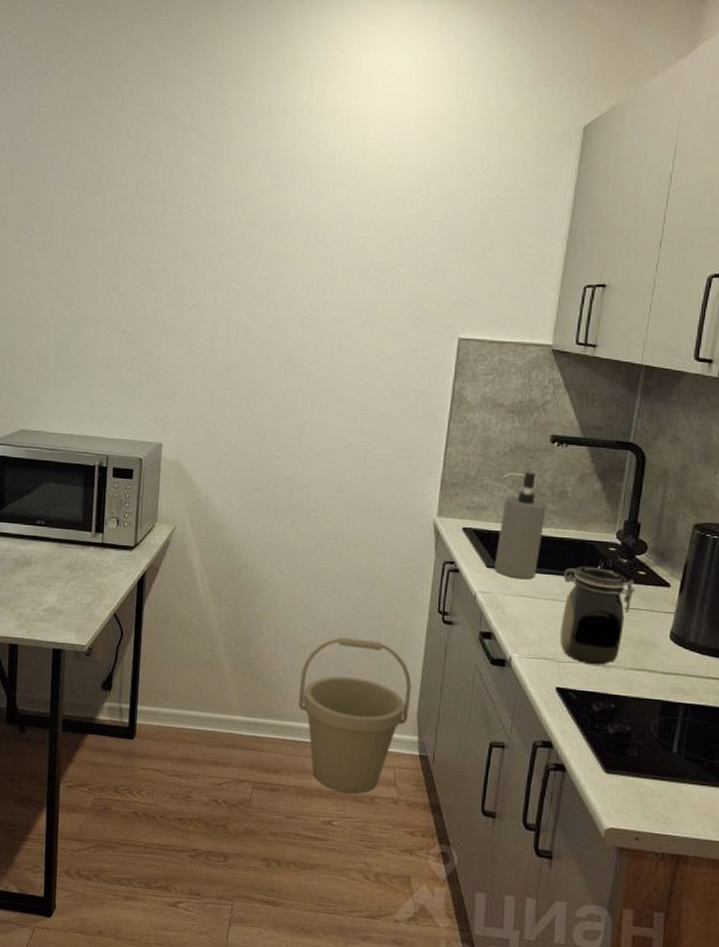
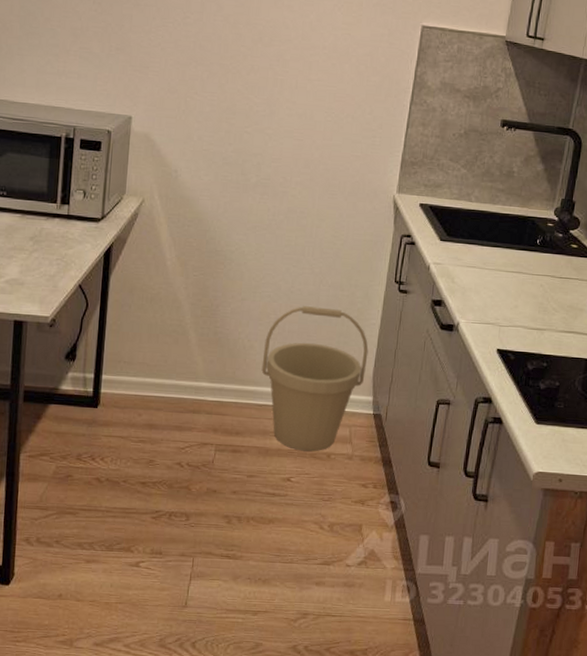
soap dispenser: present [495,471,547,580] -> none [447,152,495,252]
jar: present [559,565,636,666] -> none [502,239,569,329]

